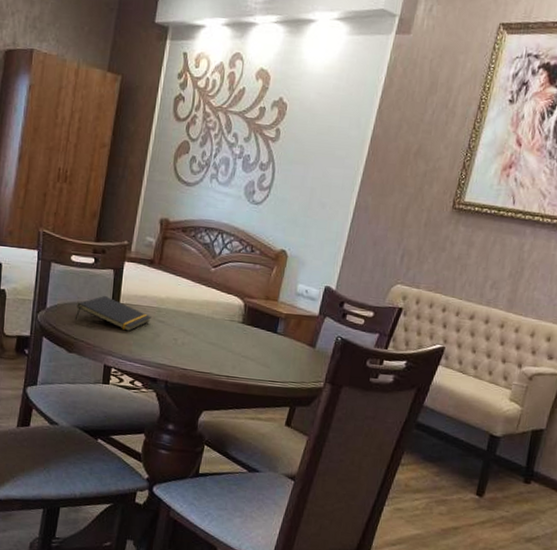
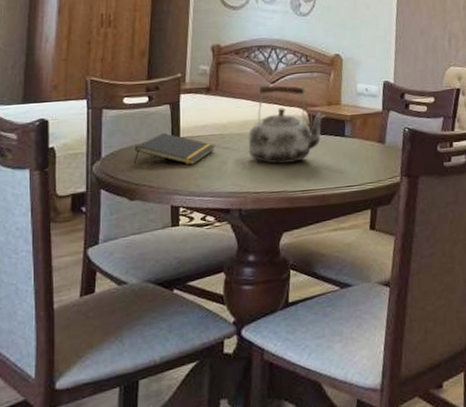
kettle: none [181,266,261,349] -> present [248,84,326,165]

